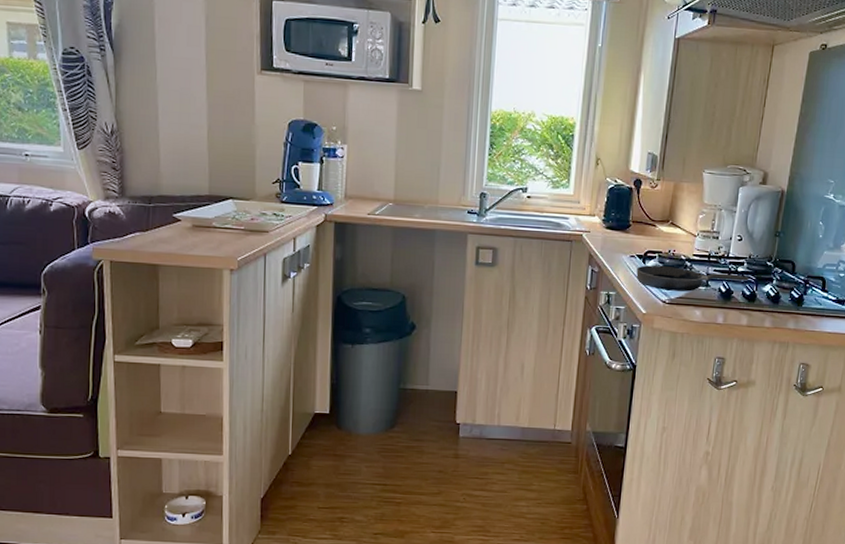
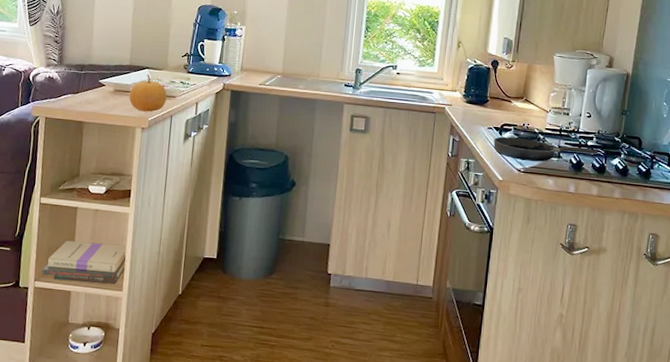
books: none [125,402,226,448] -> present [42,240,127,284]
fruit: none [211,205,258,251] -> present [129,74,167,112]

